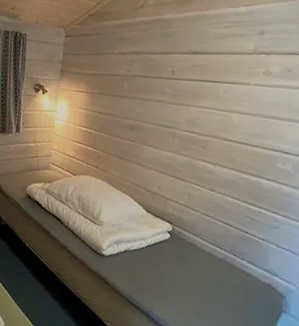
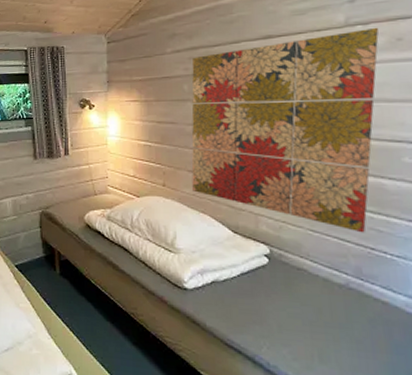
wall art: none [119,58,277,220] -> present [191,27,379,233]

